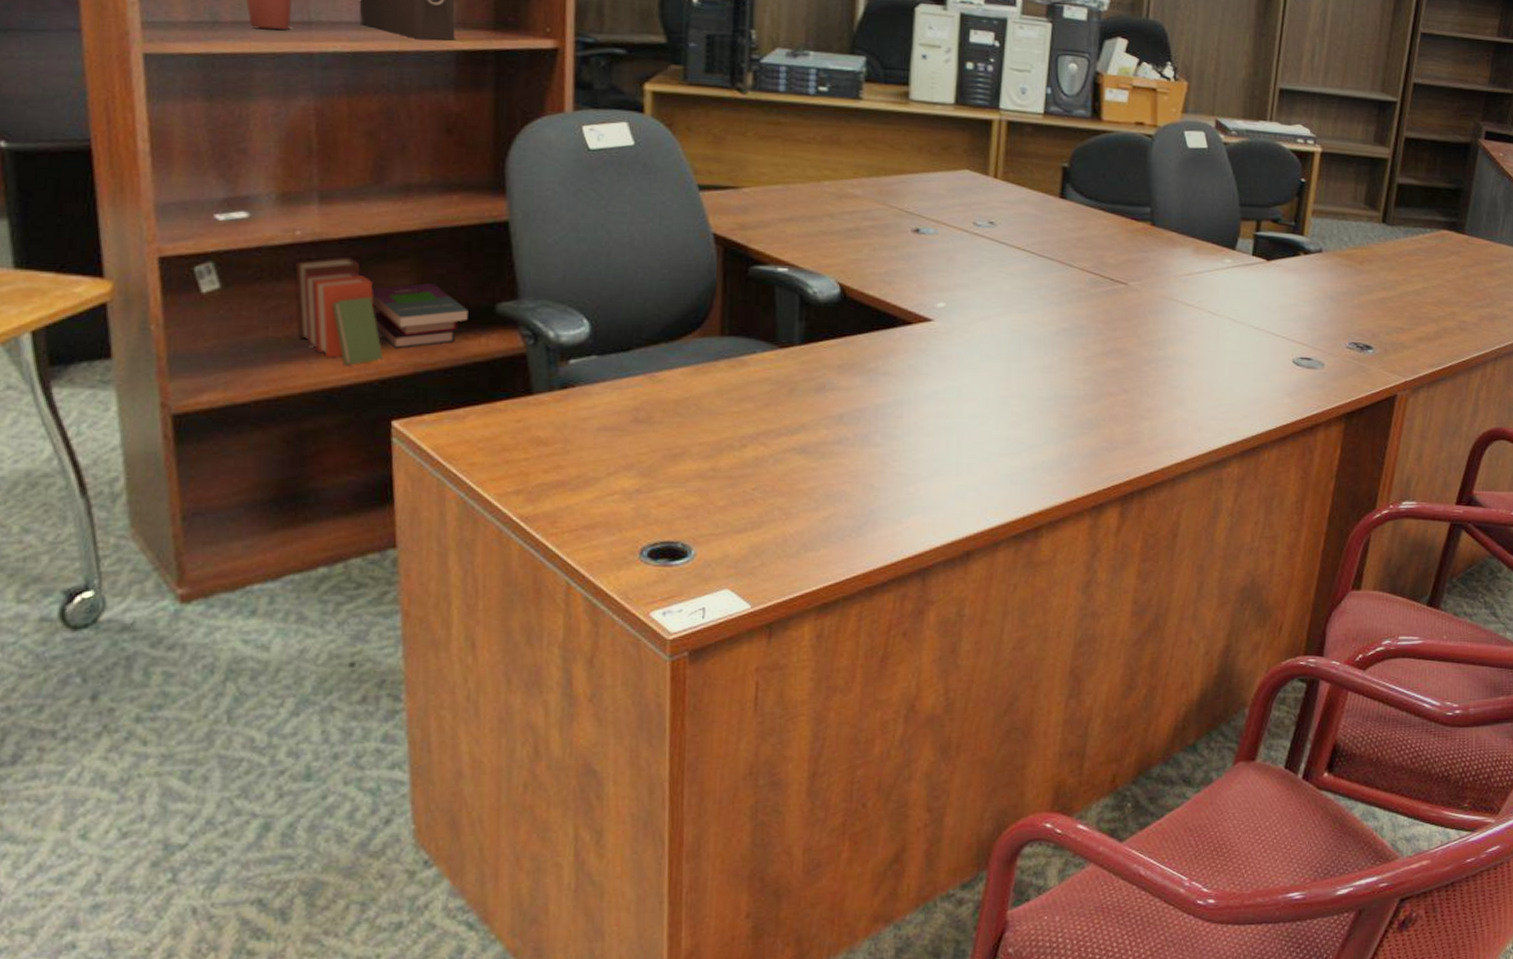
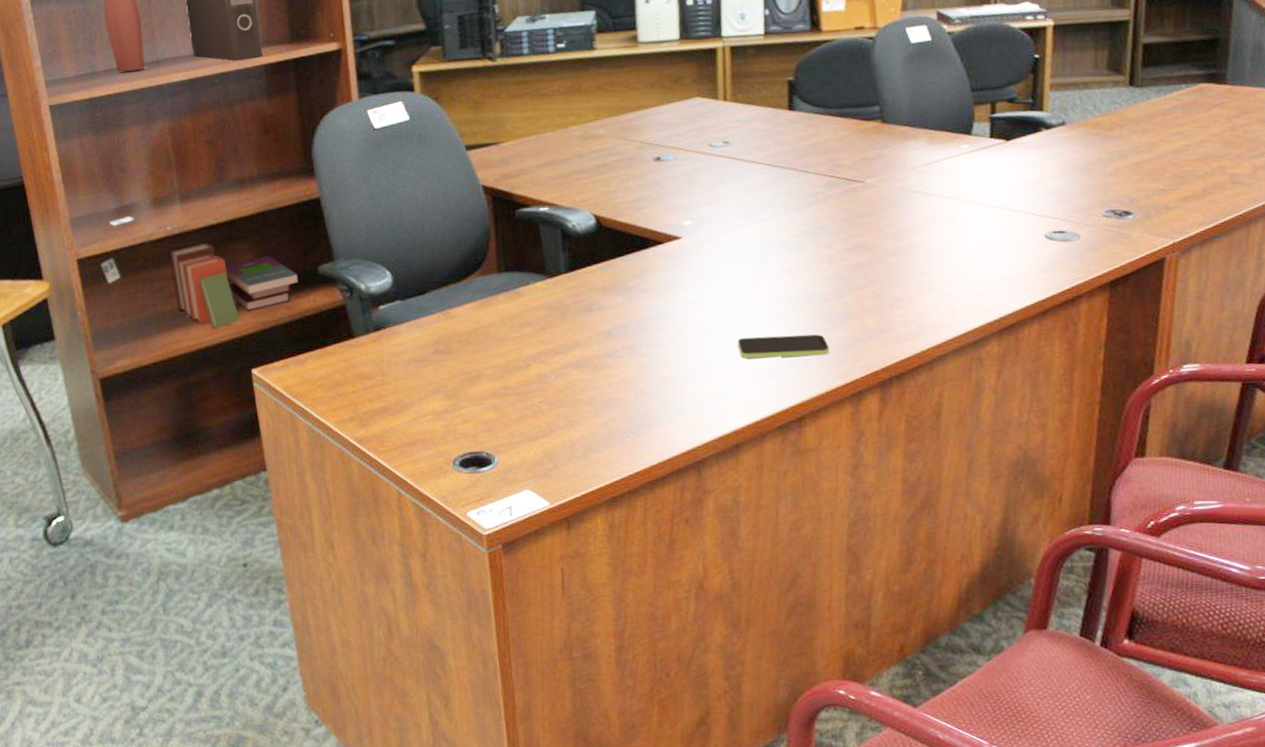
phone: none [980,436,1075,463] -> present [738,334,830,359]

